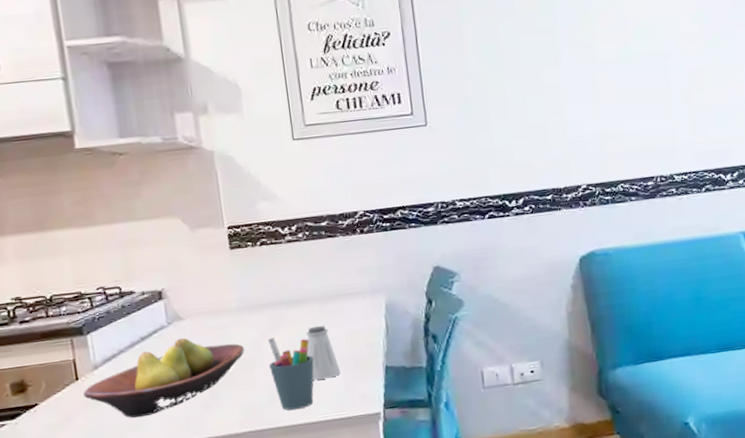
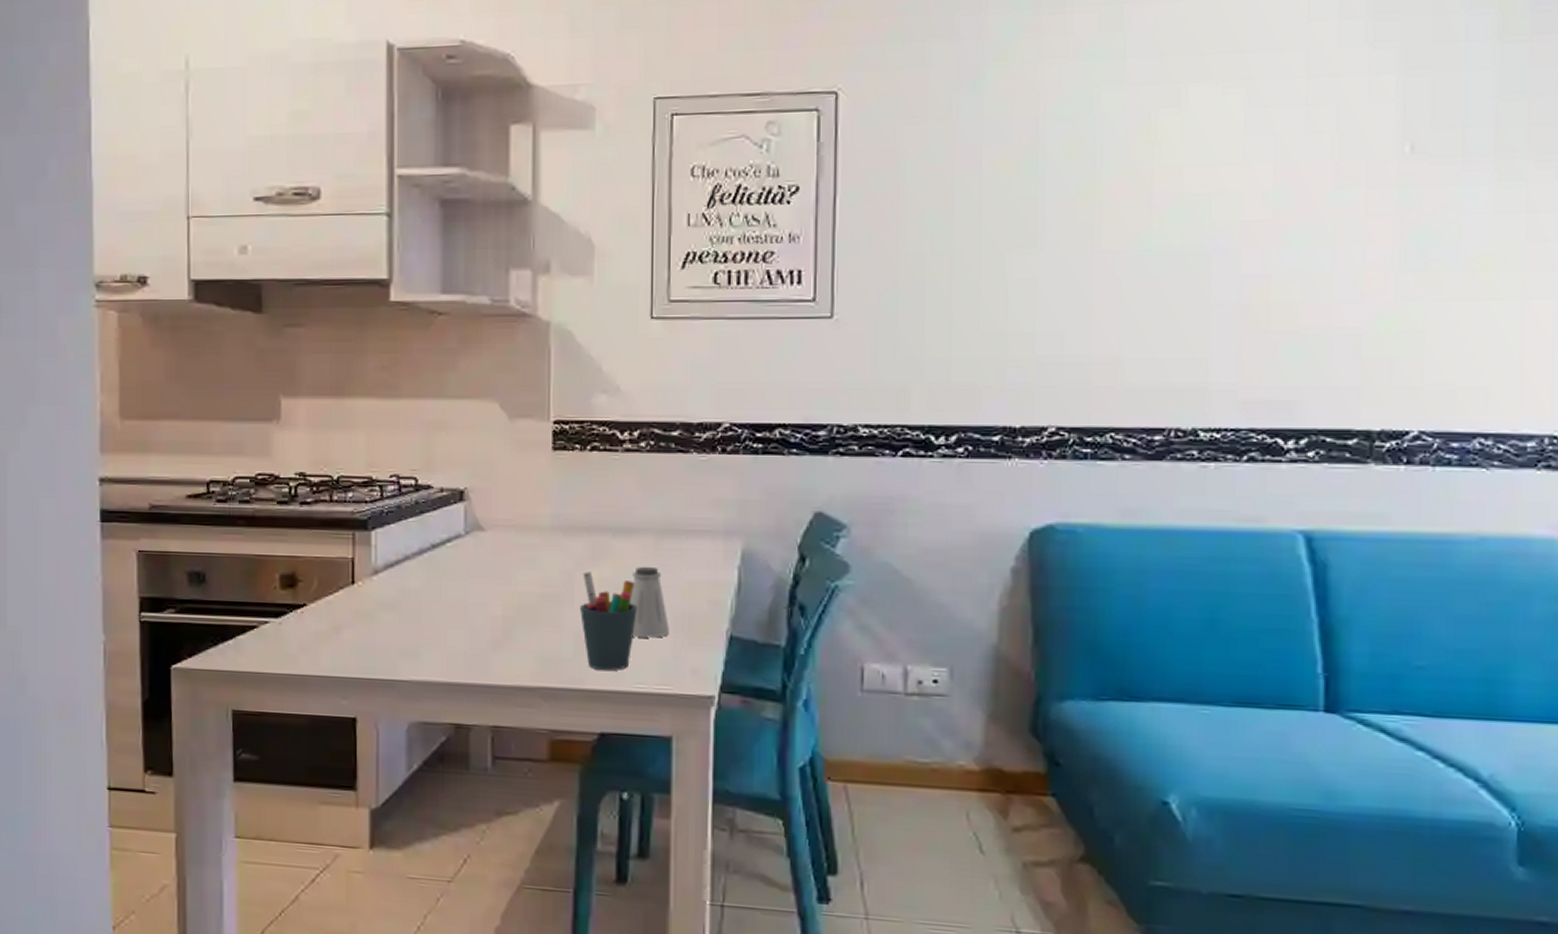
fruit bowl: present [83,337,244,418] -> none [357,553,552,644]

